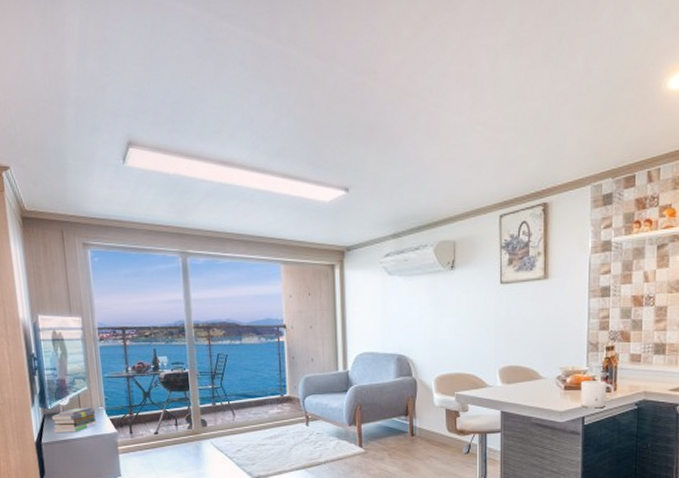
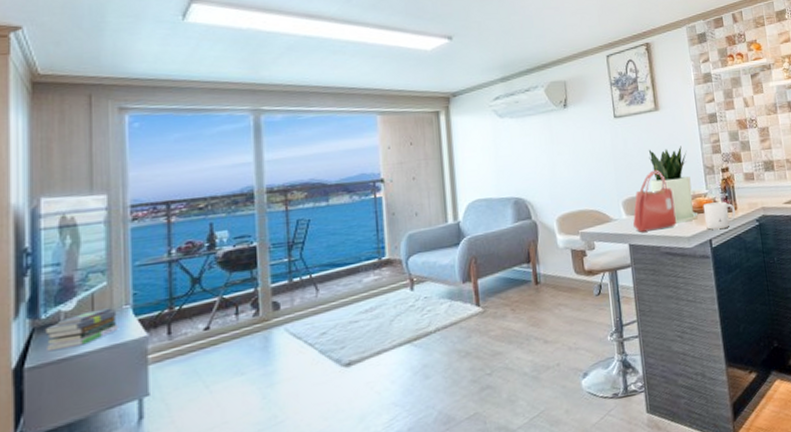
handbag: none [506,341,552,401] -> present [632,169,677,232]
planter: none [529,319,575,397] -> present [648,146,699,223]

